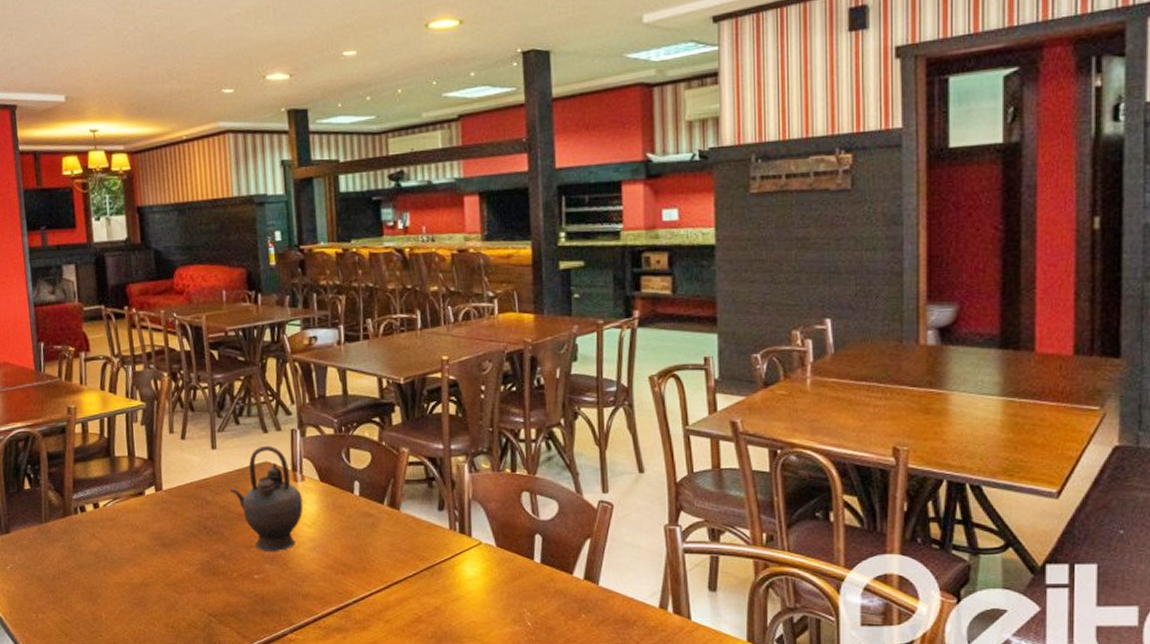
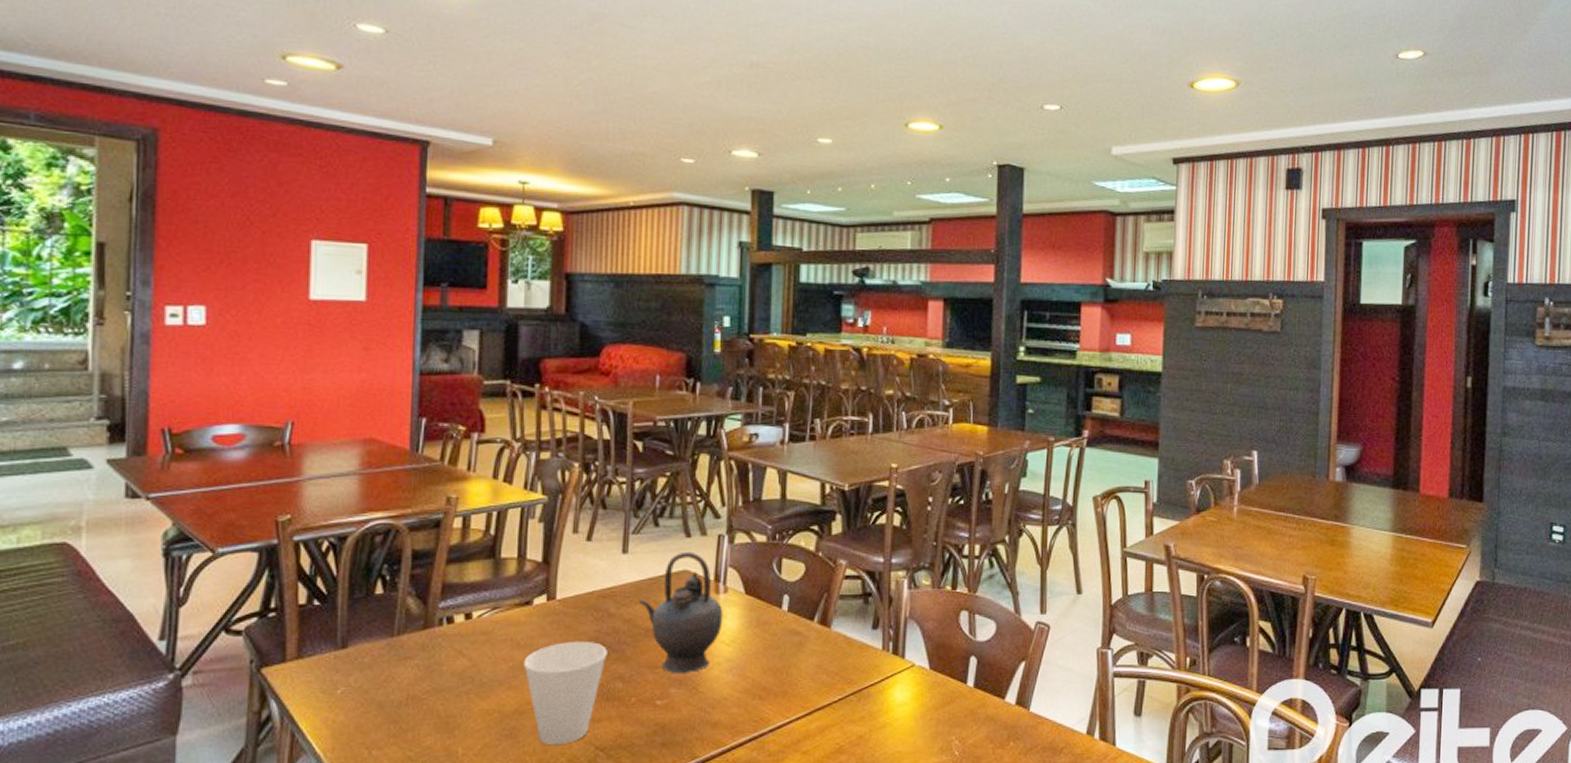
cup: none [143,525,209,611] -> present [523,642,608,744]

